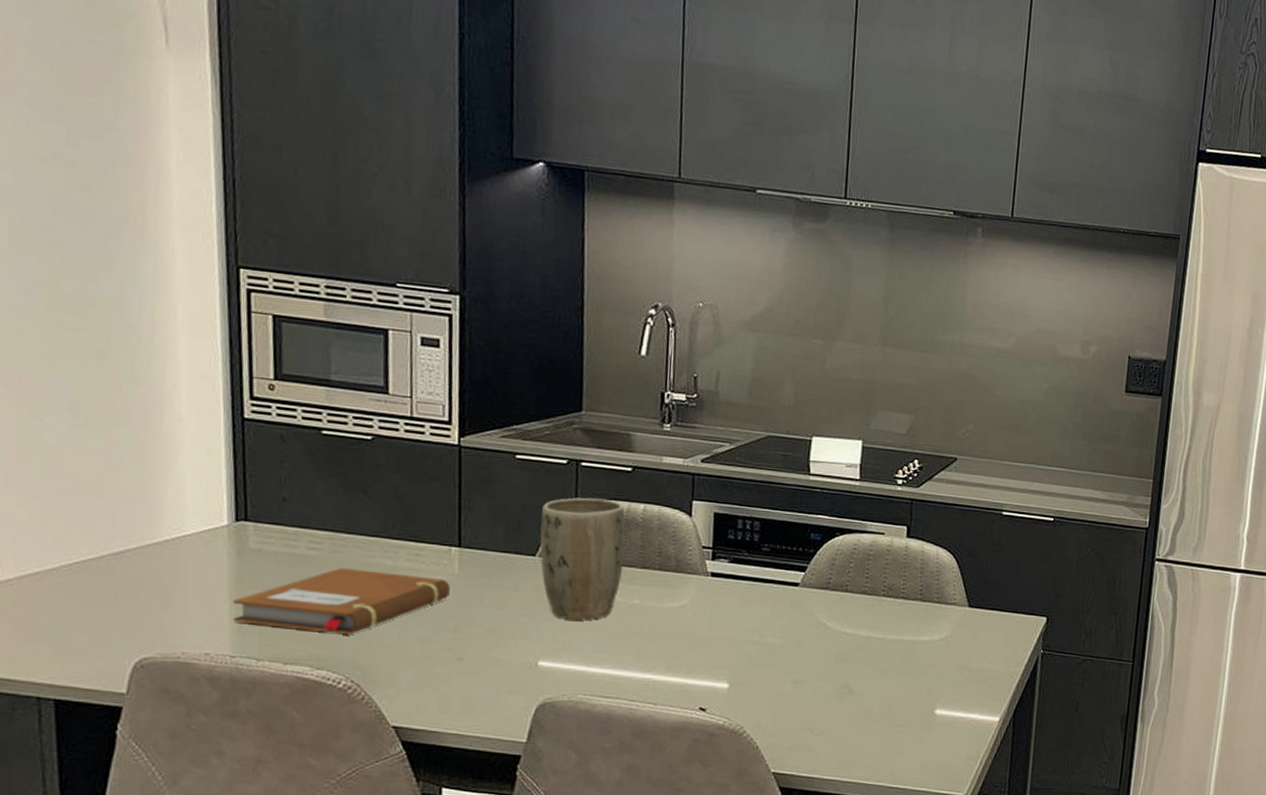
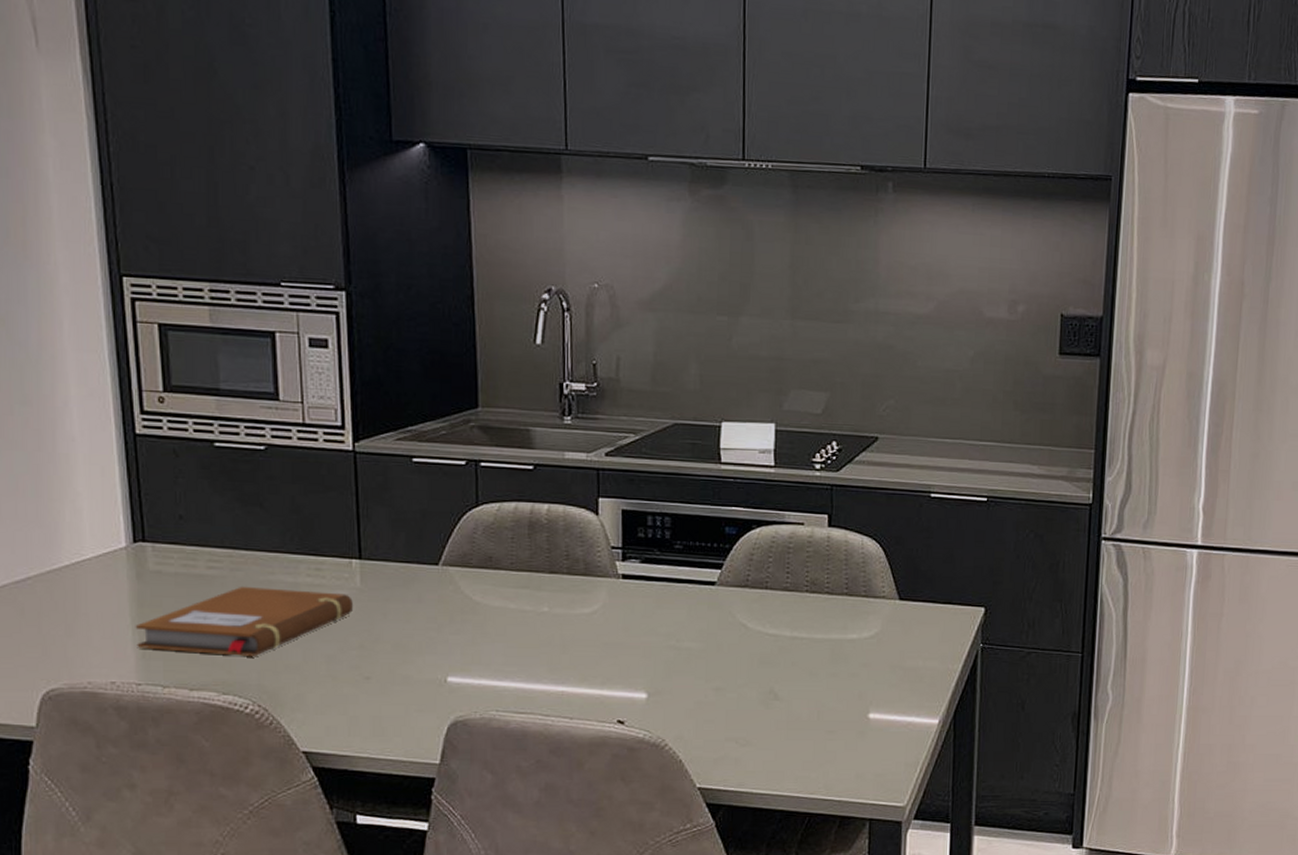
plant pot: present [540,497,625,621] -> none [442,500,530,632]

